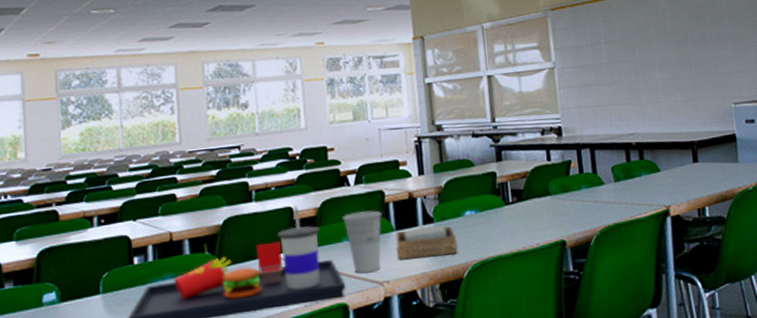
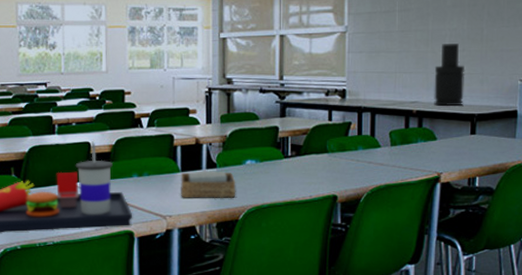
cup: present [343,210,382,274] -> none [134,152,170,207]
dispenser: none [647,71,682,136] -> present [434,44,465,106]

